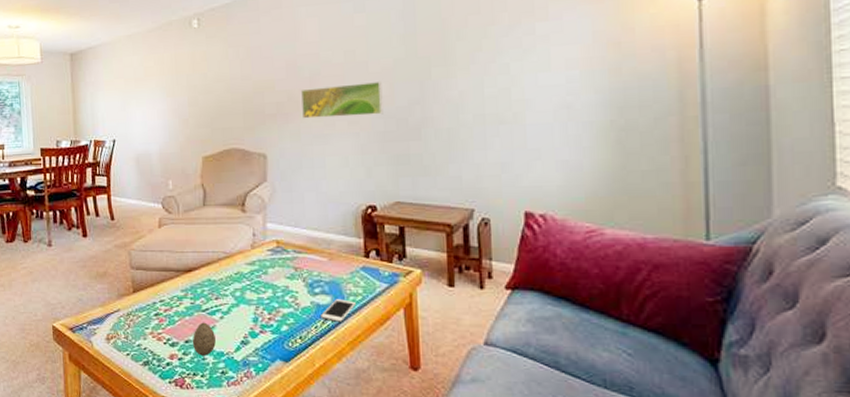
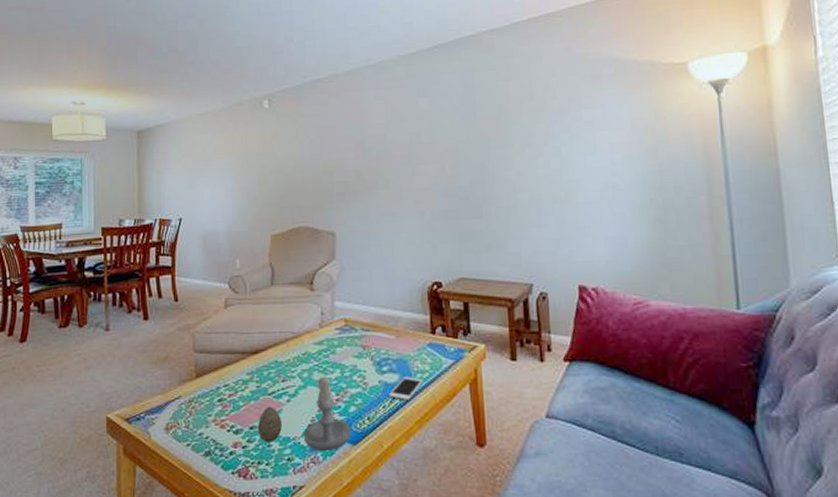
candle: none [236,294,283,367] -> present [303,375,351,452]
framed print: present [301,82,383,119] -> none [369,162,447,198]

